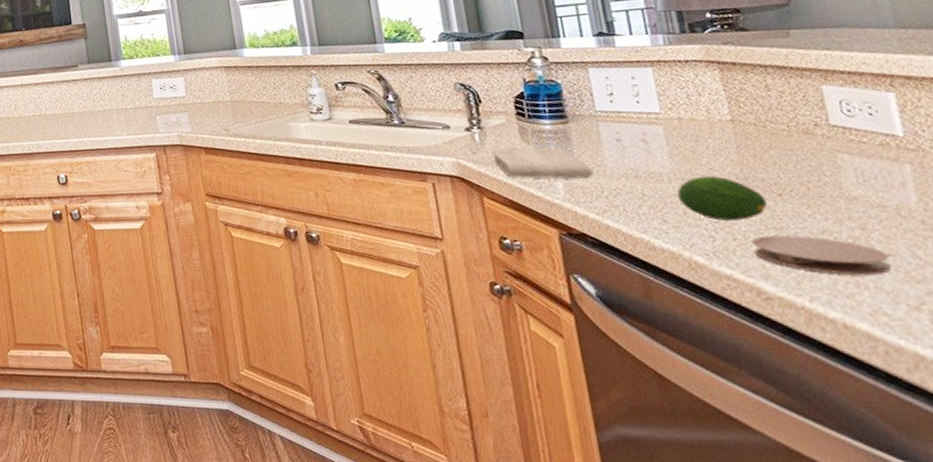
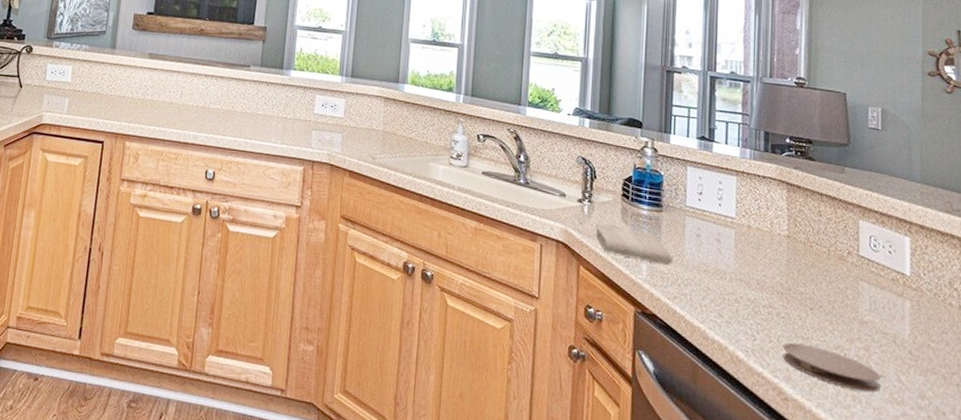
fruit: present [677,175,767,222] -> none [735,280,800,326]

